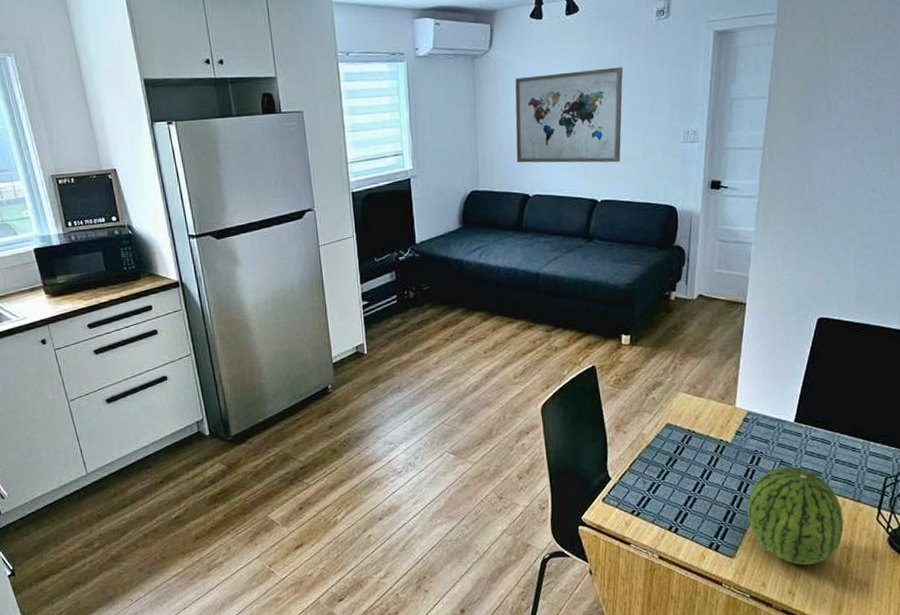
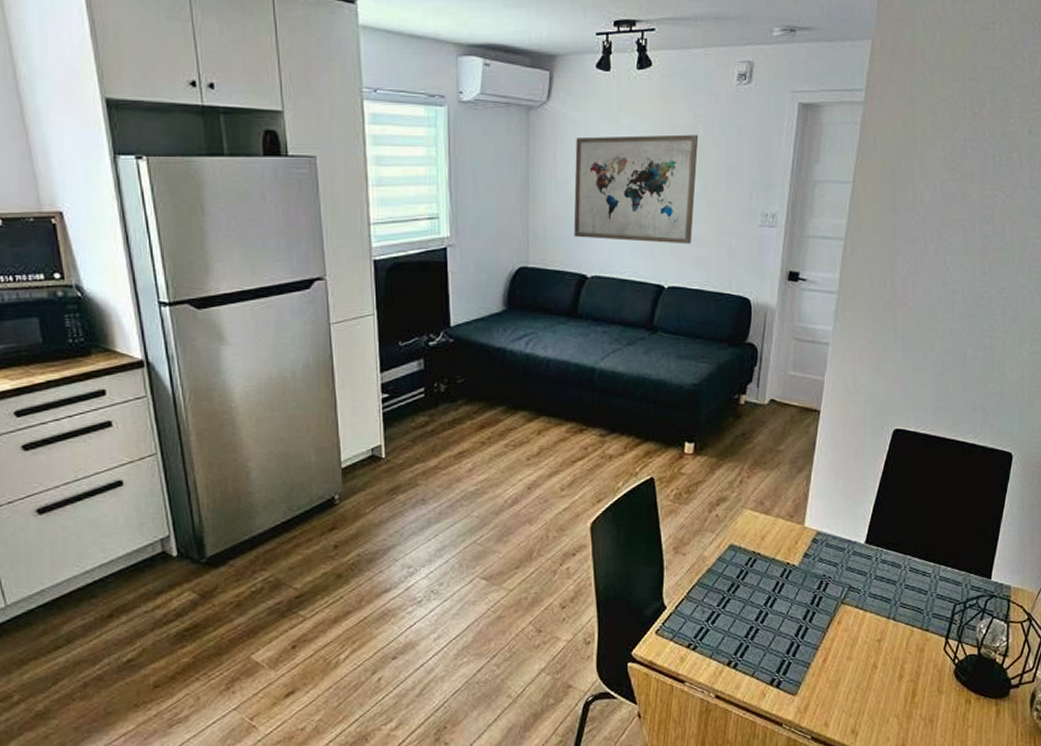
fruit: present [747,466,844,565] -> none [812,592,911,701]

